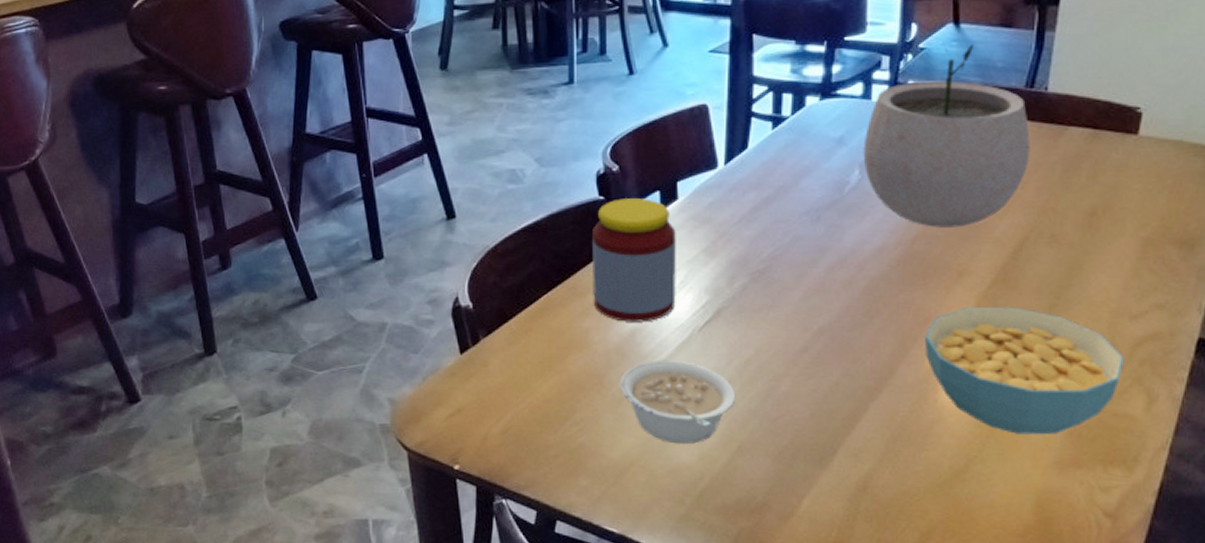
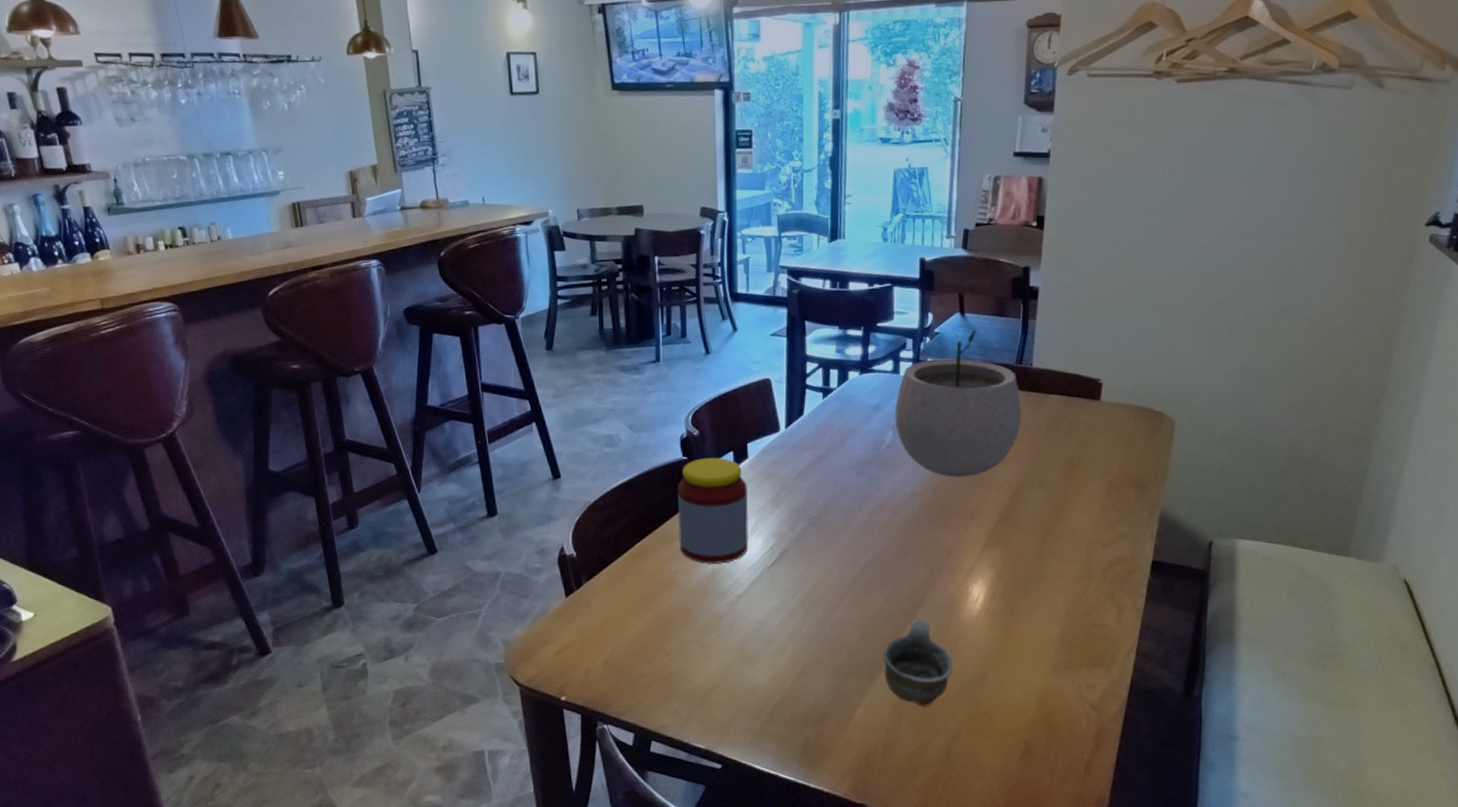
legume: present [620,359,736,445] -> none [704,595,800,668]
cup: none [837,397,925,502] -> present [883,619,953,707]
cereal bowl: present [924,306,1126,435] -> none [947,540,1100,645]

